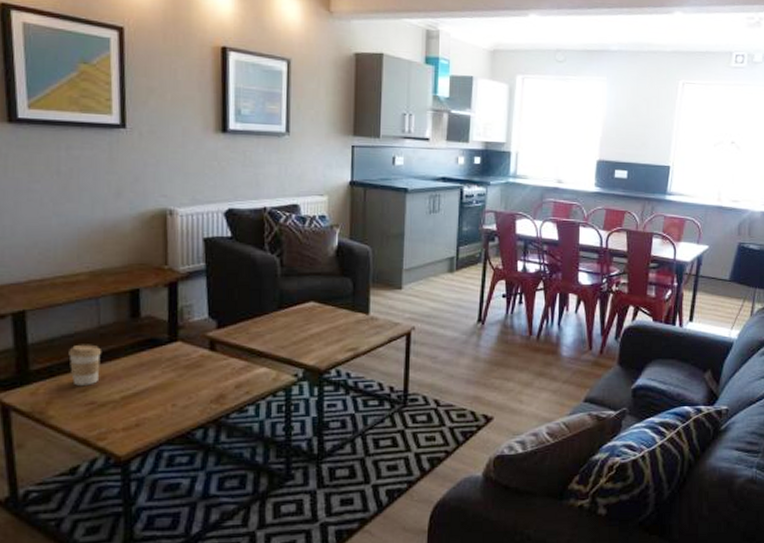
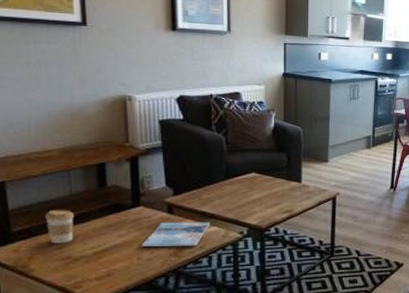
magazine: none [177,362,260,392] -> present [141,222,211,247]

